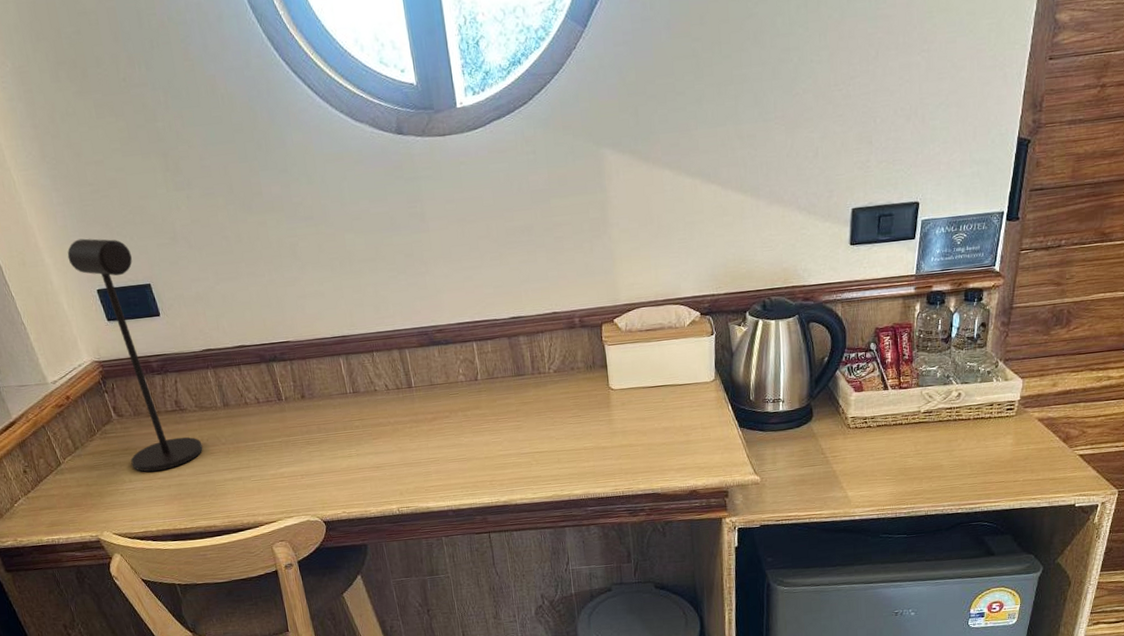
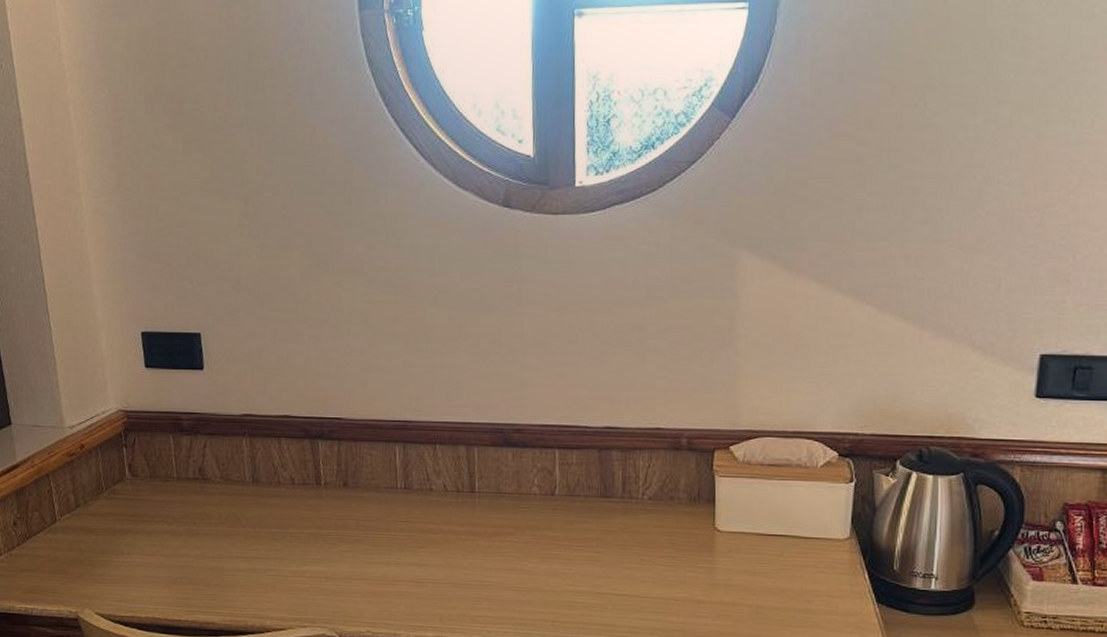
desk lamp: present [67,238,203,472] -> none [118,275,219,547]

